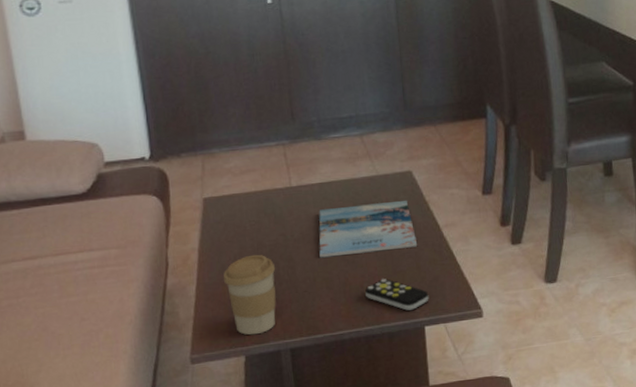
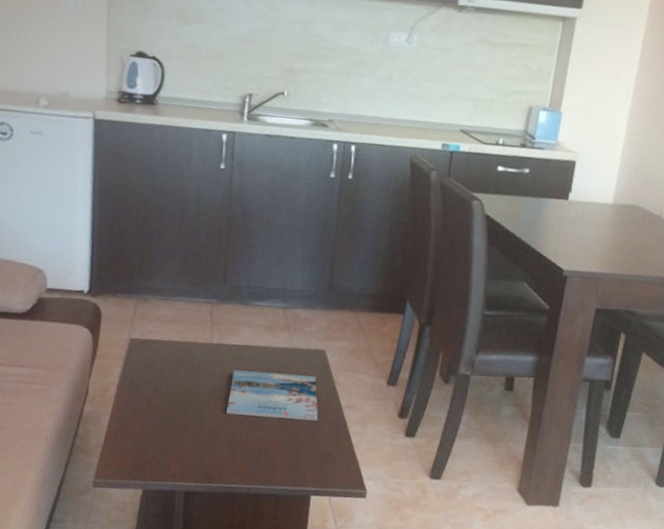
coffee cup: present [223,254,276,335] -> none [135,399,185,473]
remote control: present [365,279,429,311] -> none [262,444,320,479]

